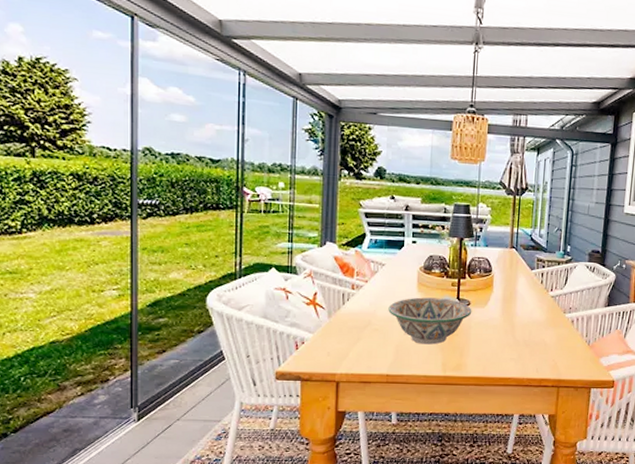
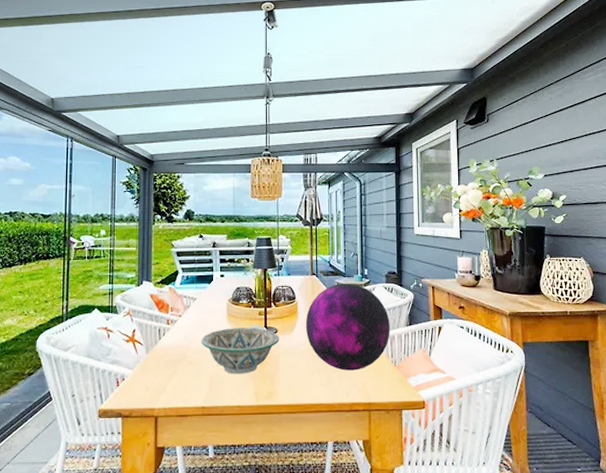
decorative orb: none [500,258,588,348] -> present [305,283,390,371]

